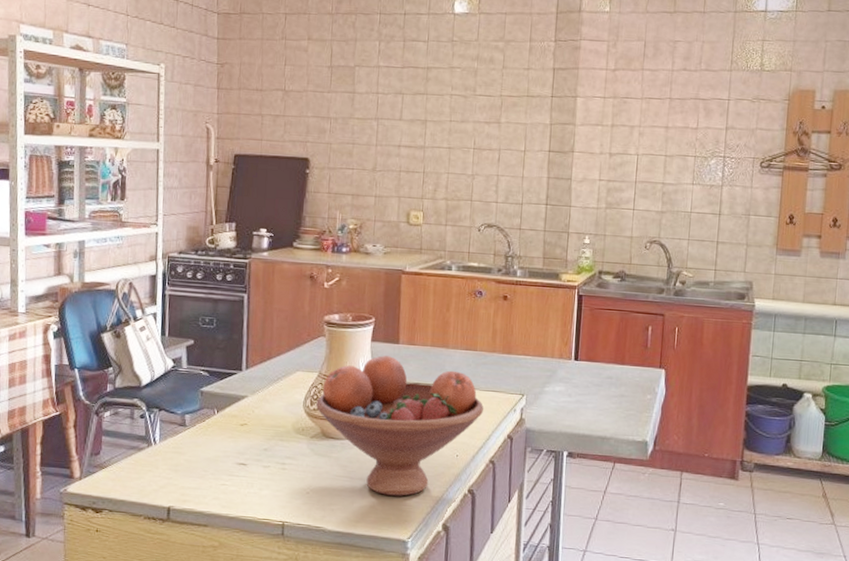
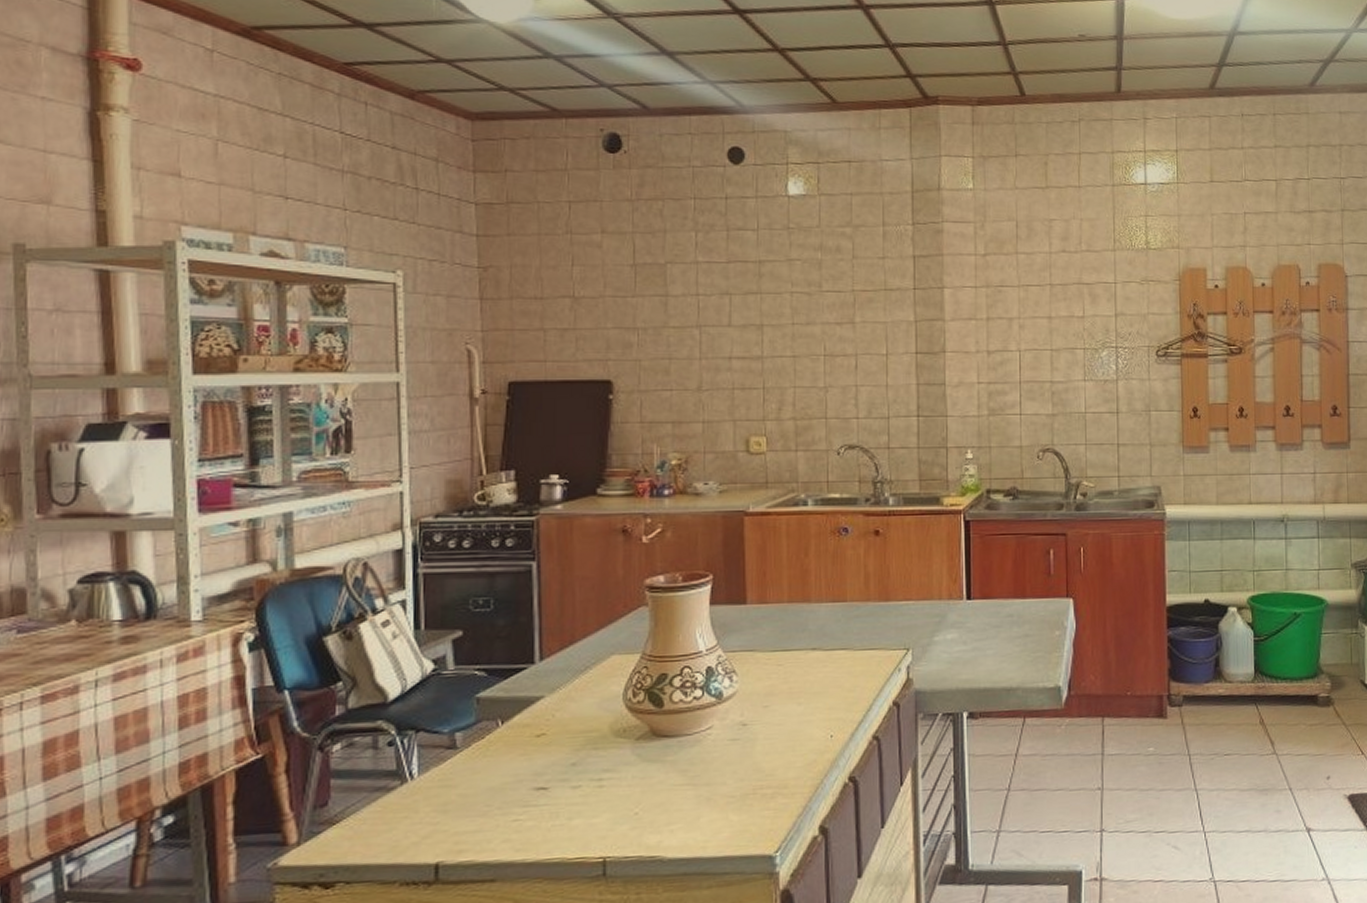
fruit bowl: present [315,356,484,496] -> none [639,621,861,801]

